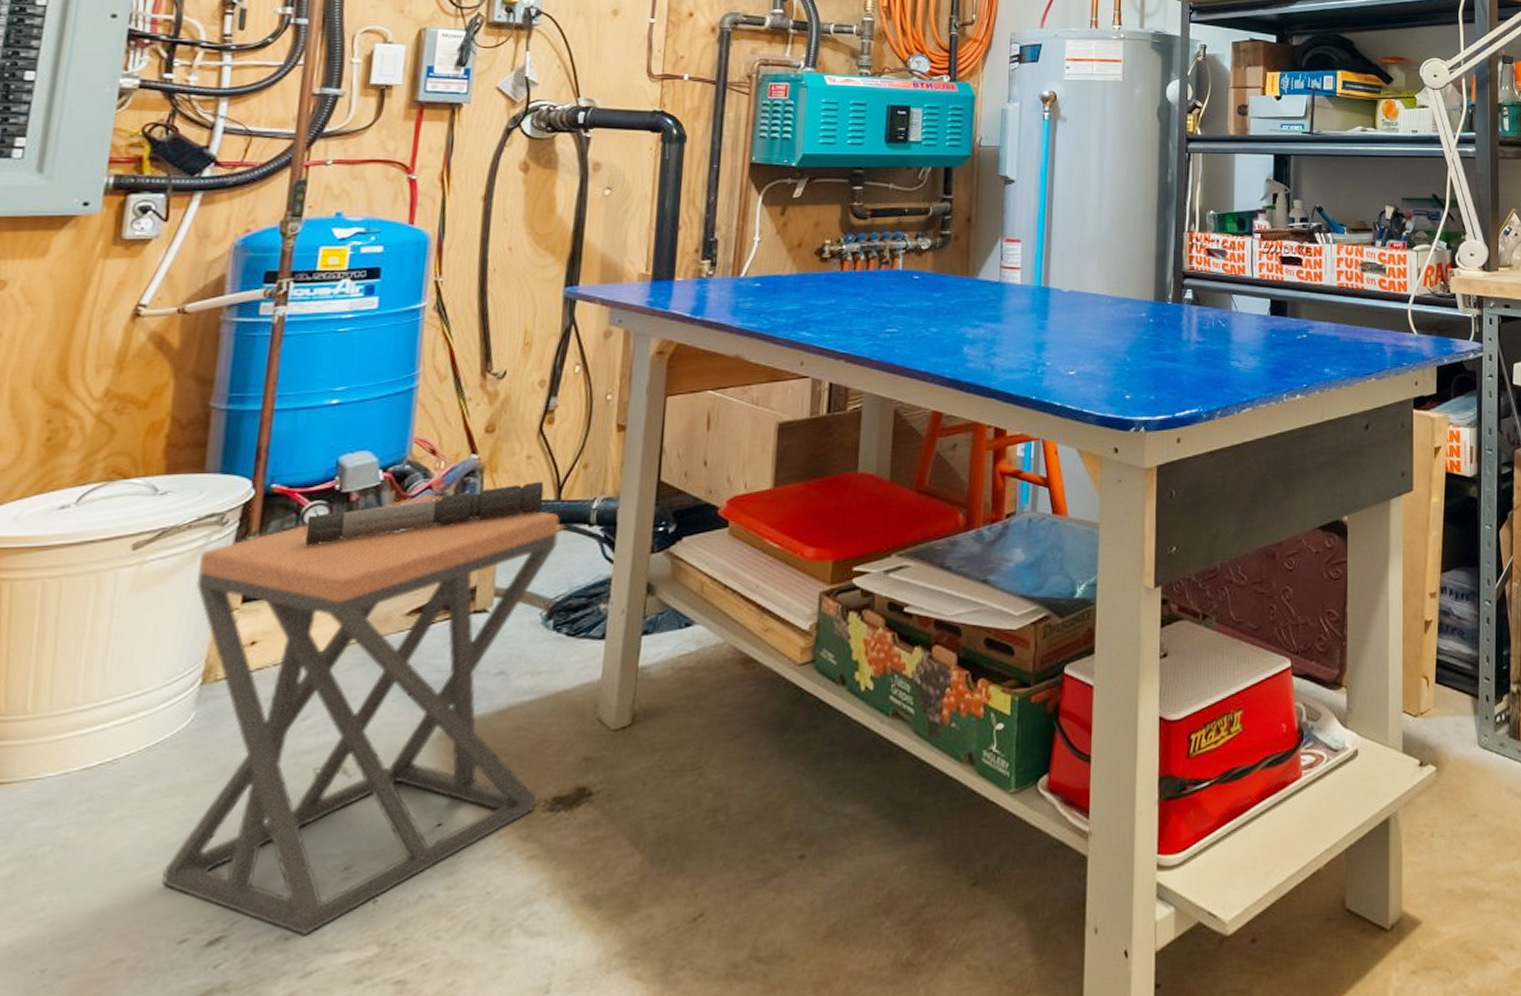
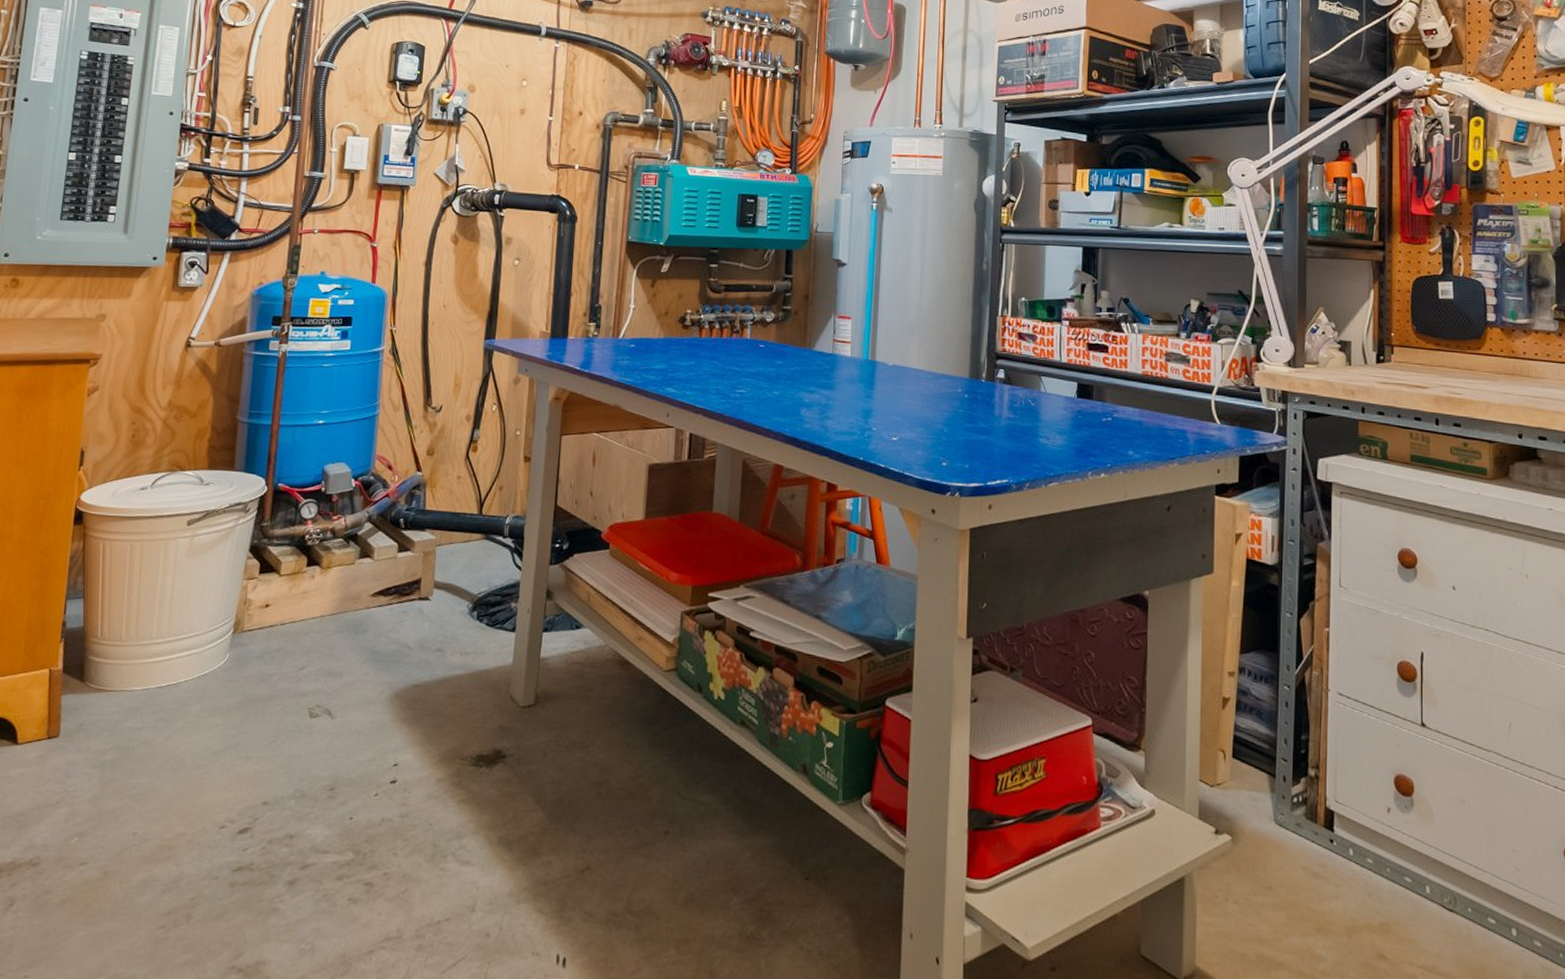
stool: present [162,494,560,936] -> none [209,501,482,837]
flashlight: present [304,481,544,546] -> none [301,497,470,534]

